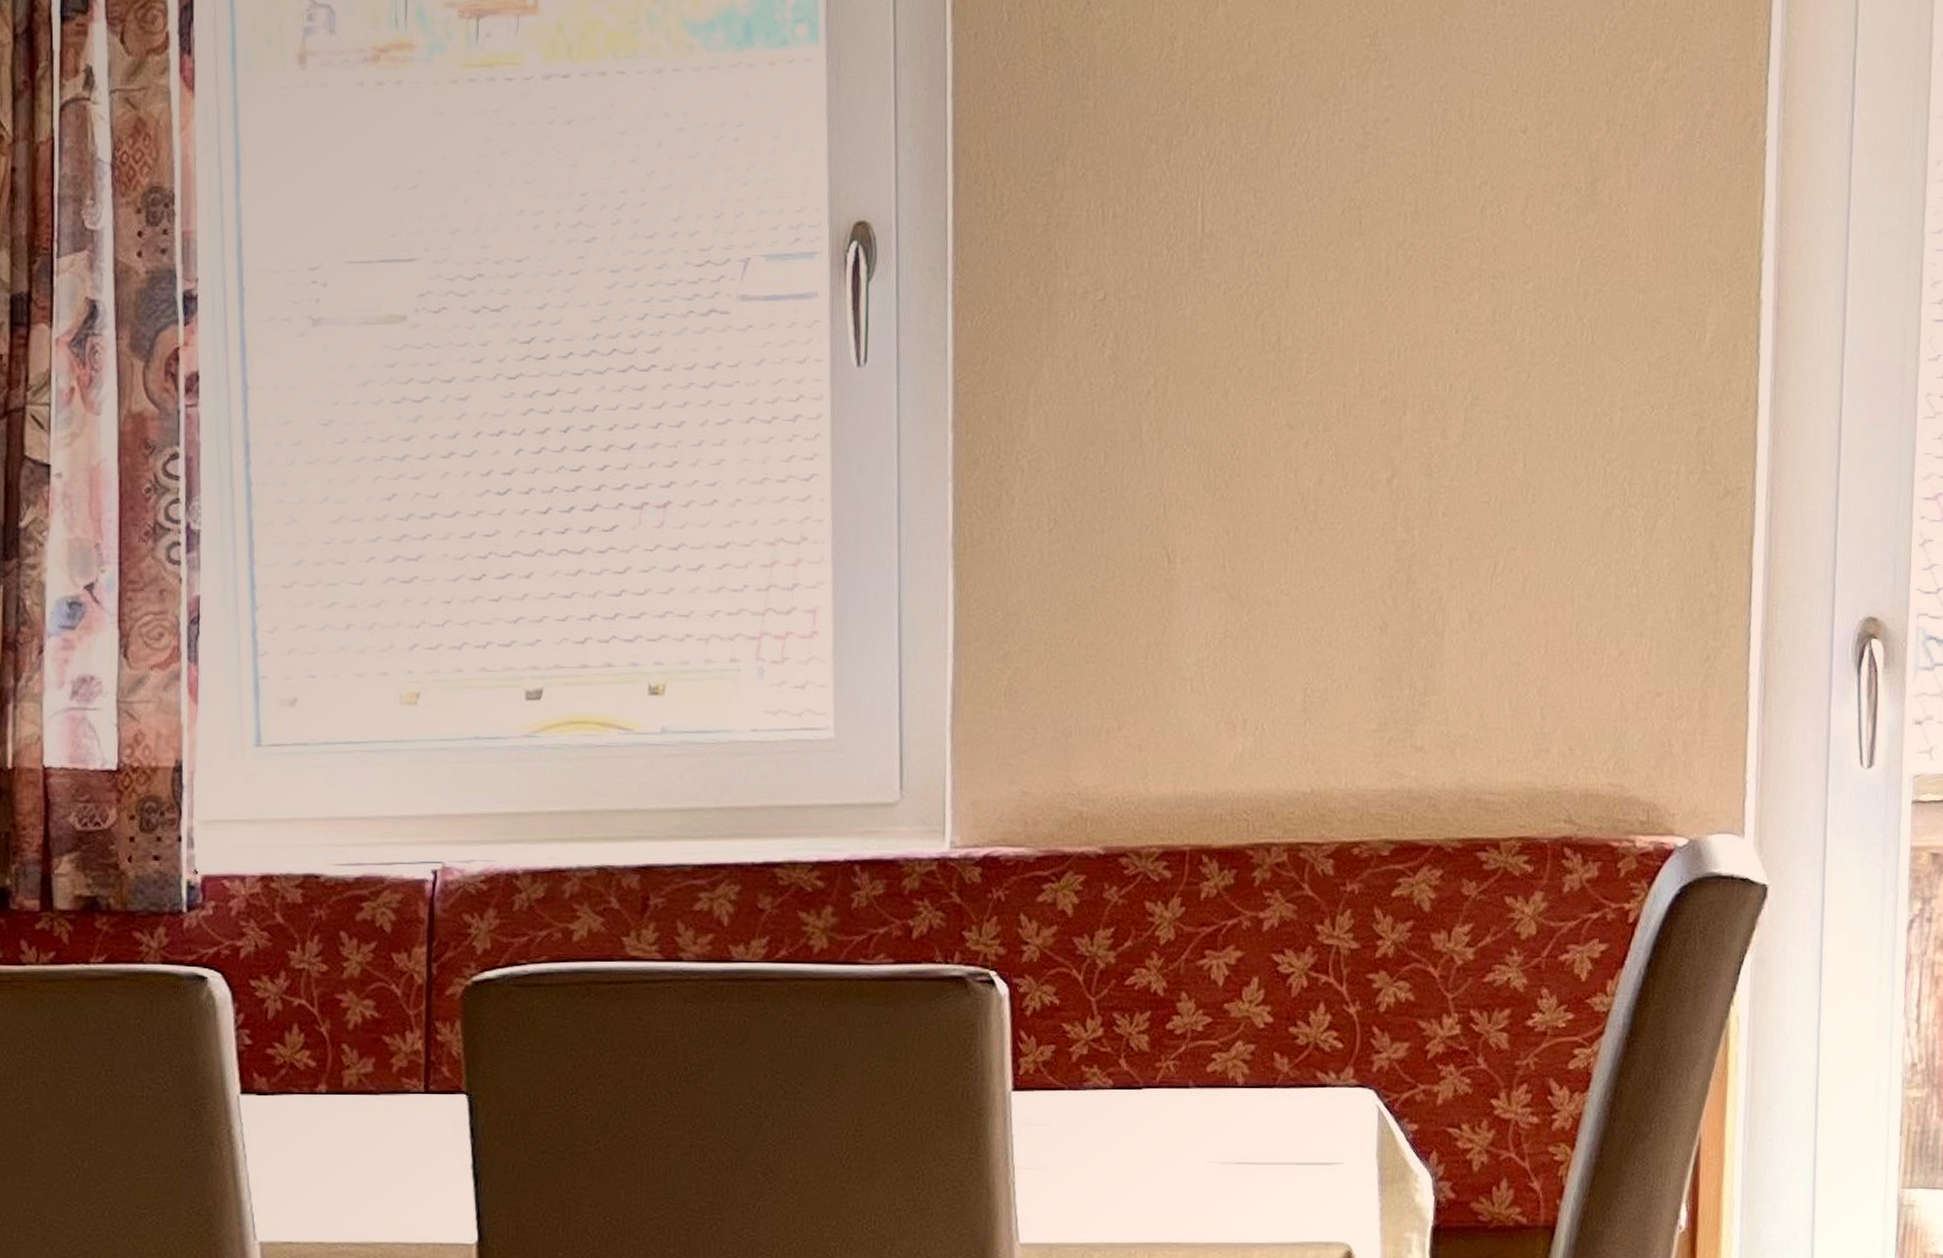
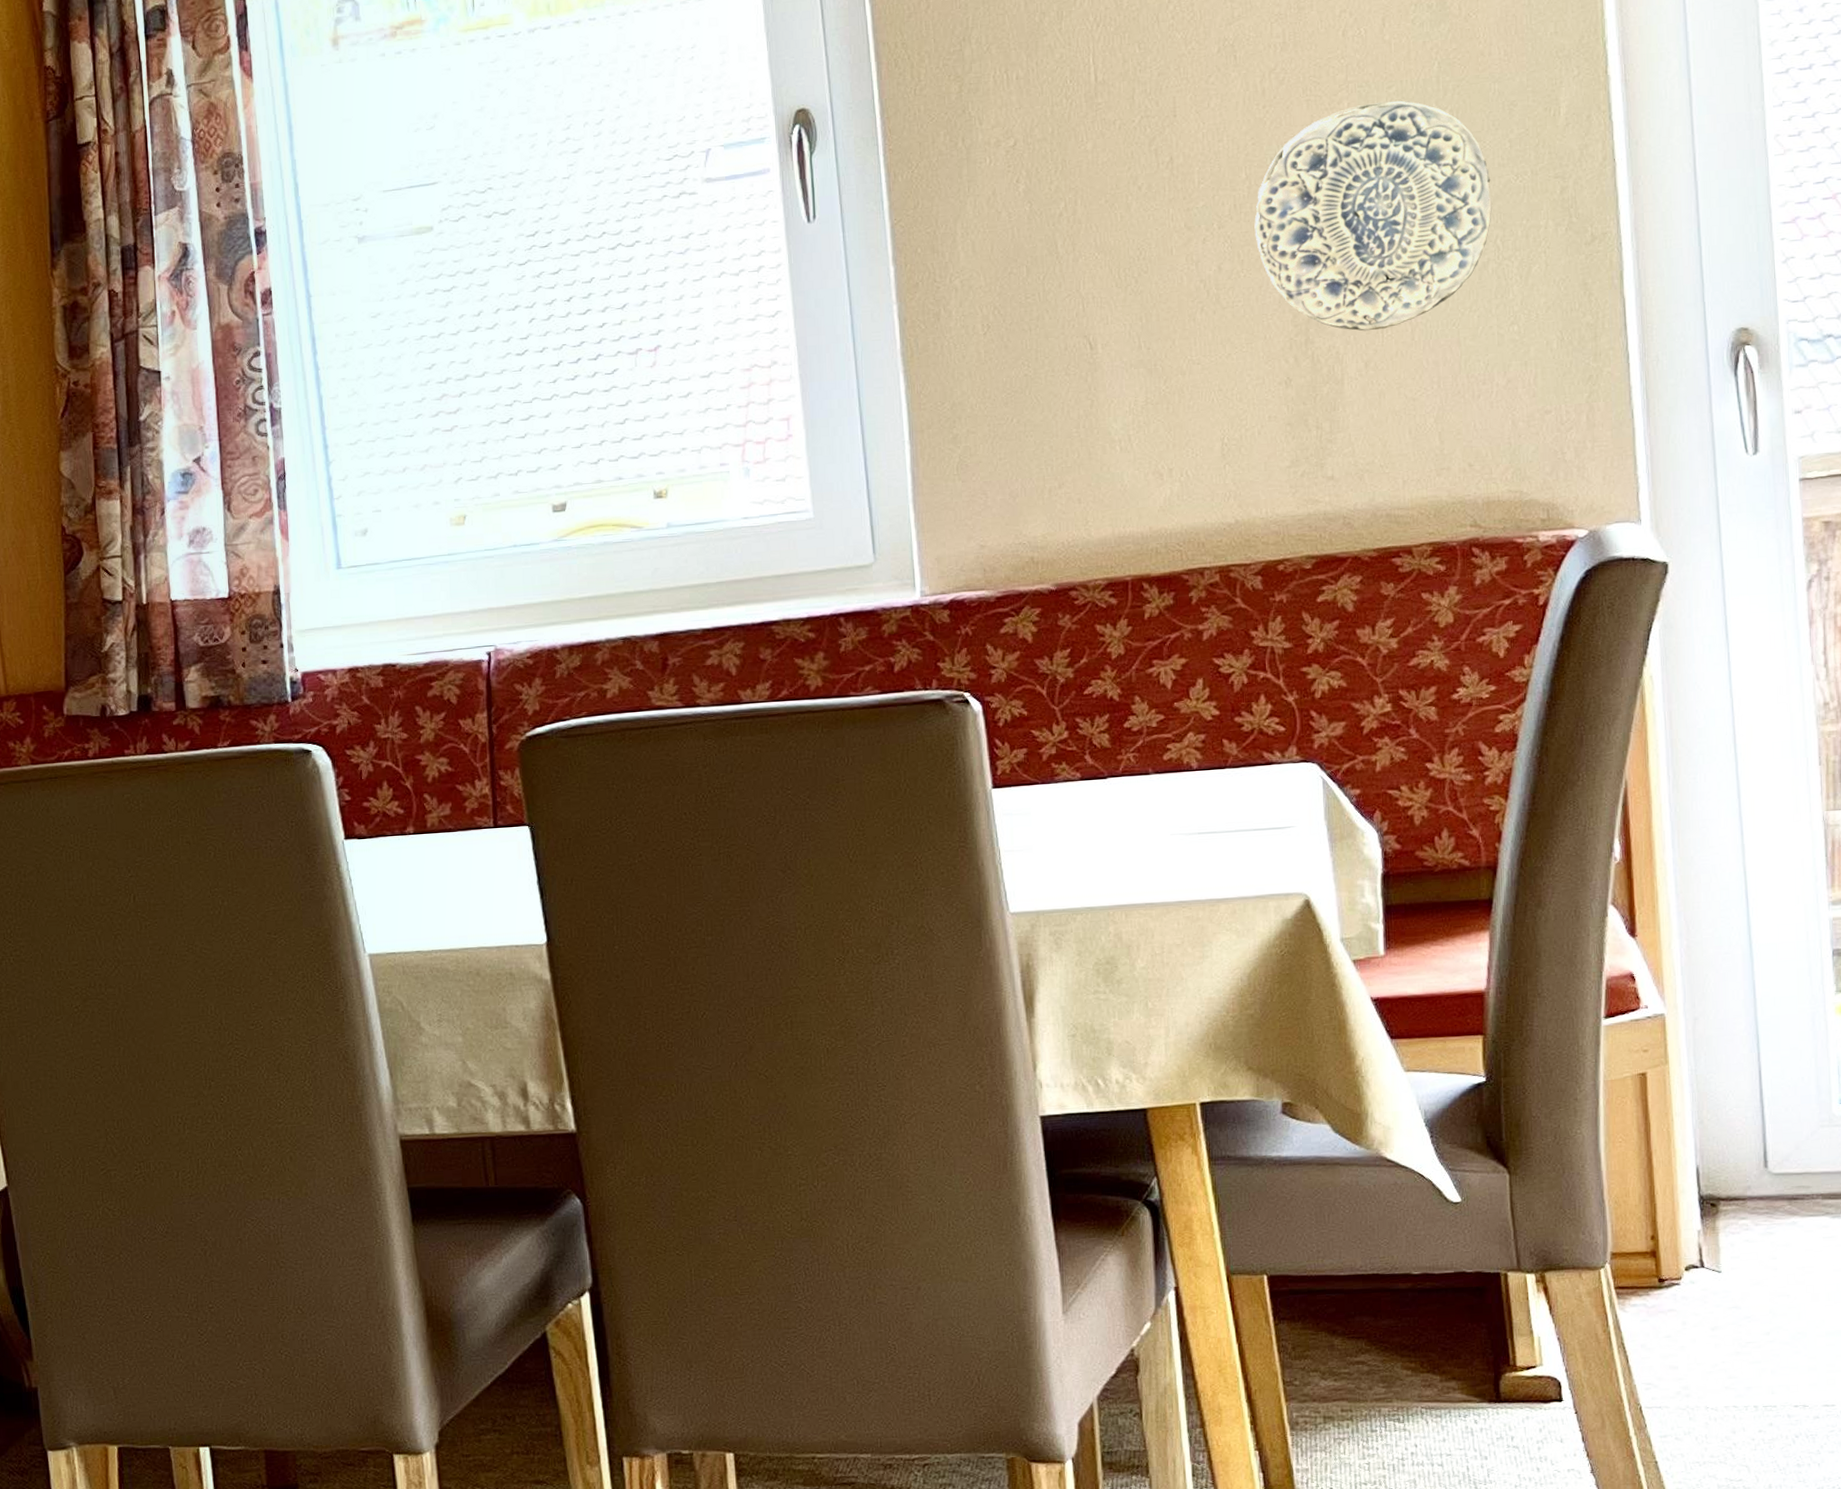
decorative plate: none [1363,299,1625,576] -> present [1254,100,1492,331]

